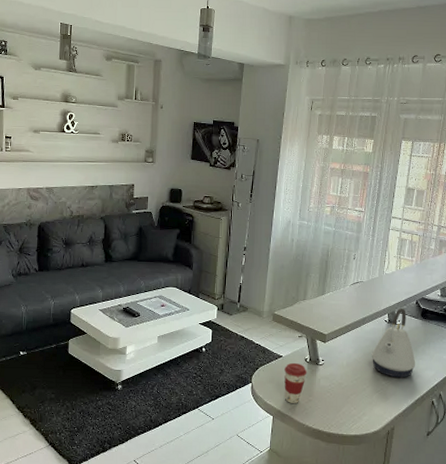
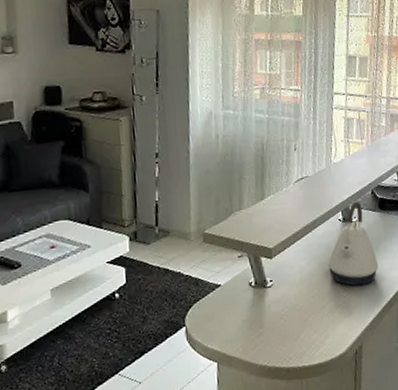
coffee cup: present [284,362,307,403] -> none [225,290,254,342]

